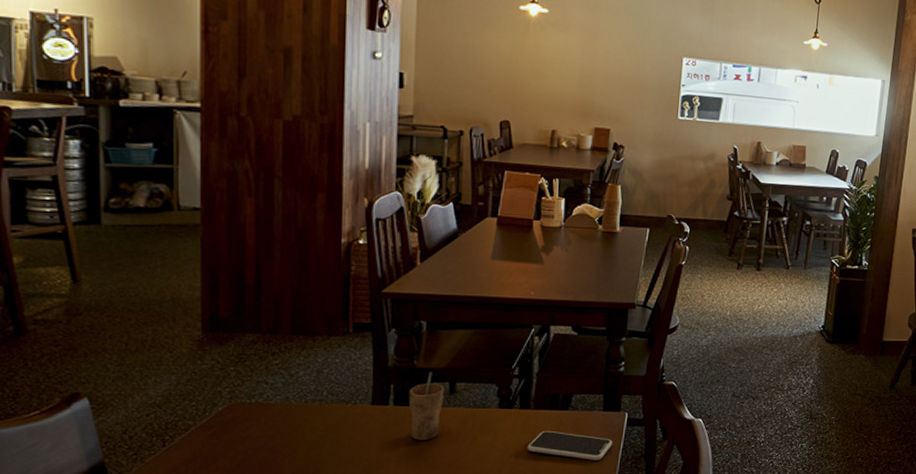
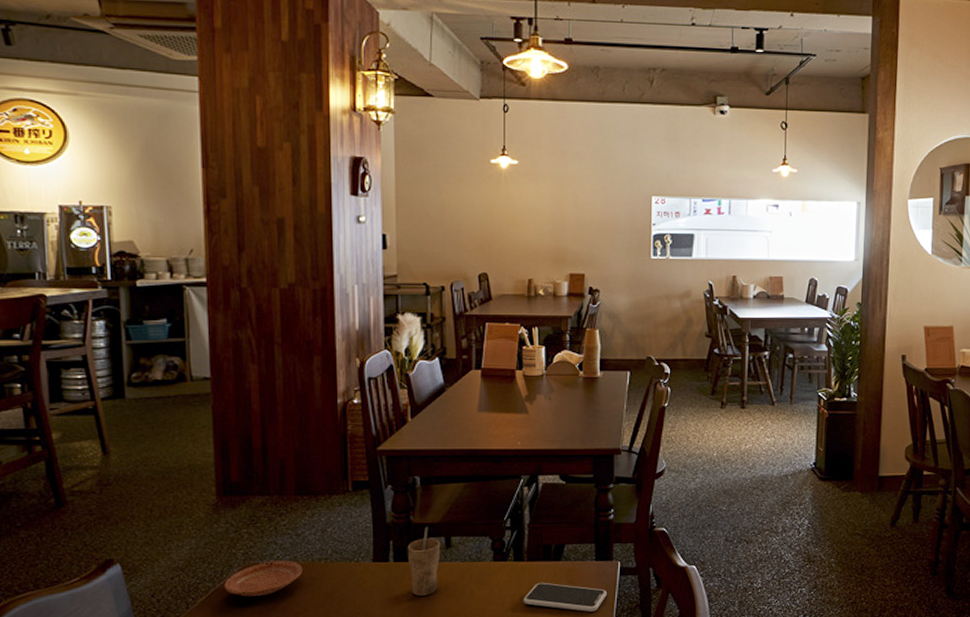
plate: none [206,400,294,436] -> present [224,560,302,597]

